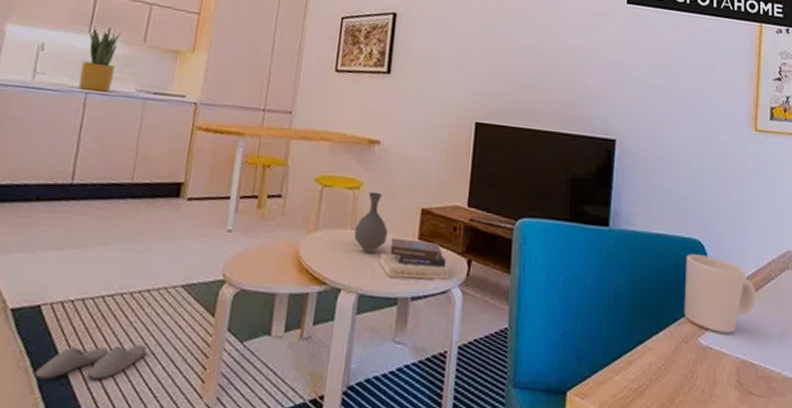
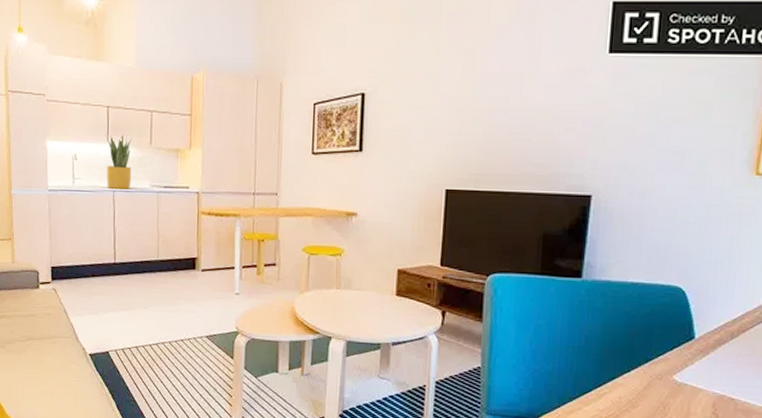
slippers: present [34,344,148,381] -> none [113,379,187,403]
vase: present [354,191,389,254] -> none [339,257,369,309]
books: present [379,237,450,280] -> none [362,294,425,328]
mug: present [684,254,756,334] -> none [658,300,742,372]

